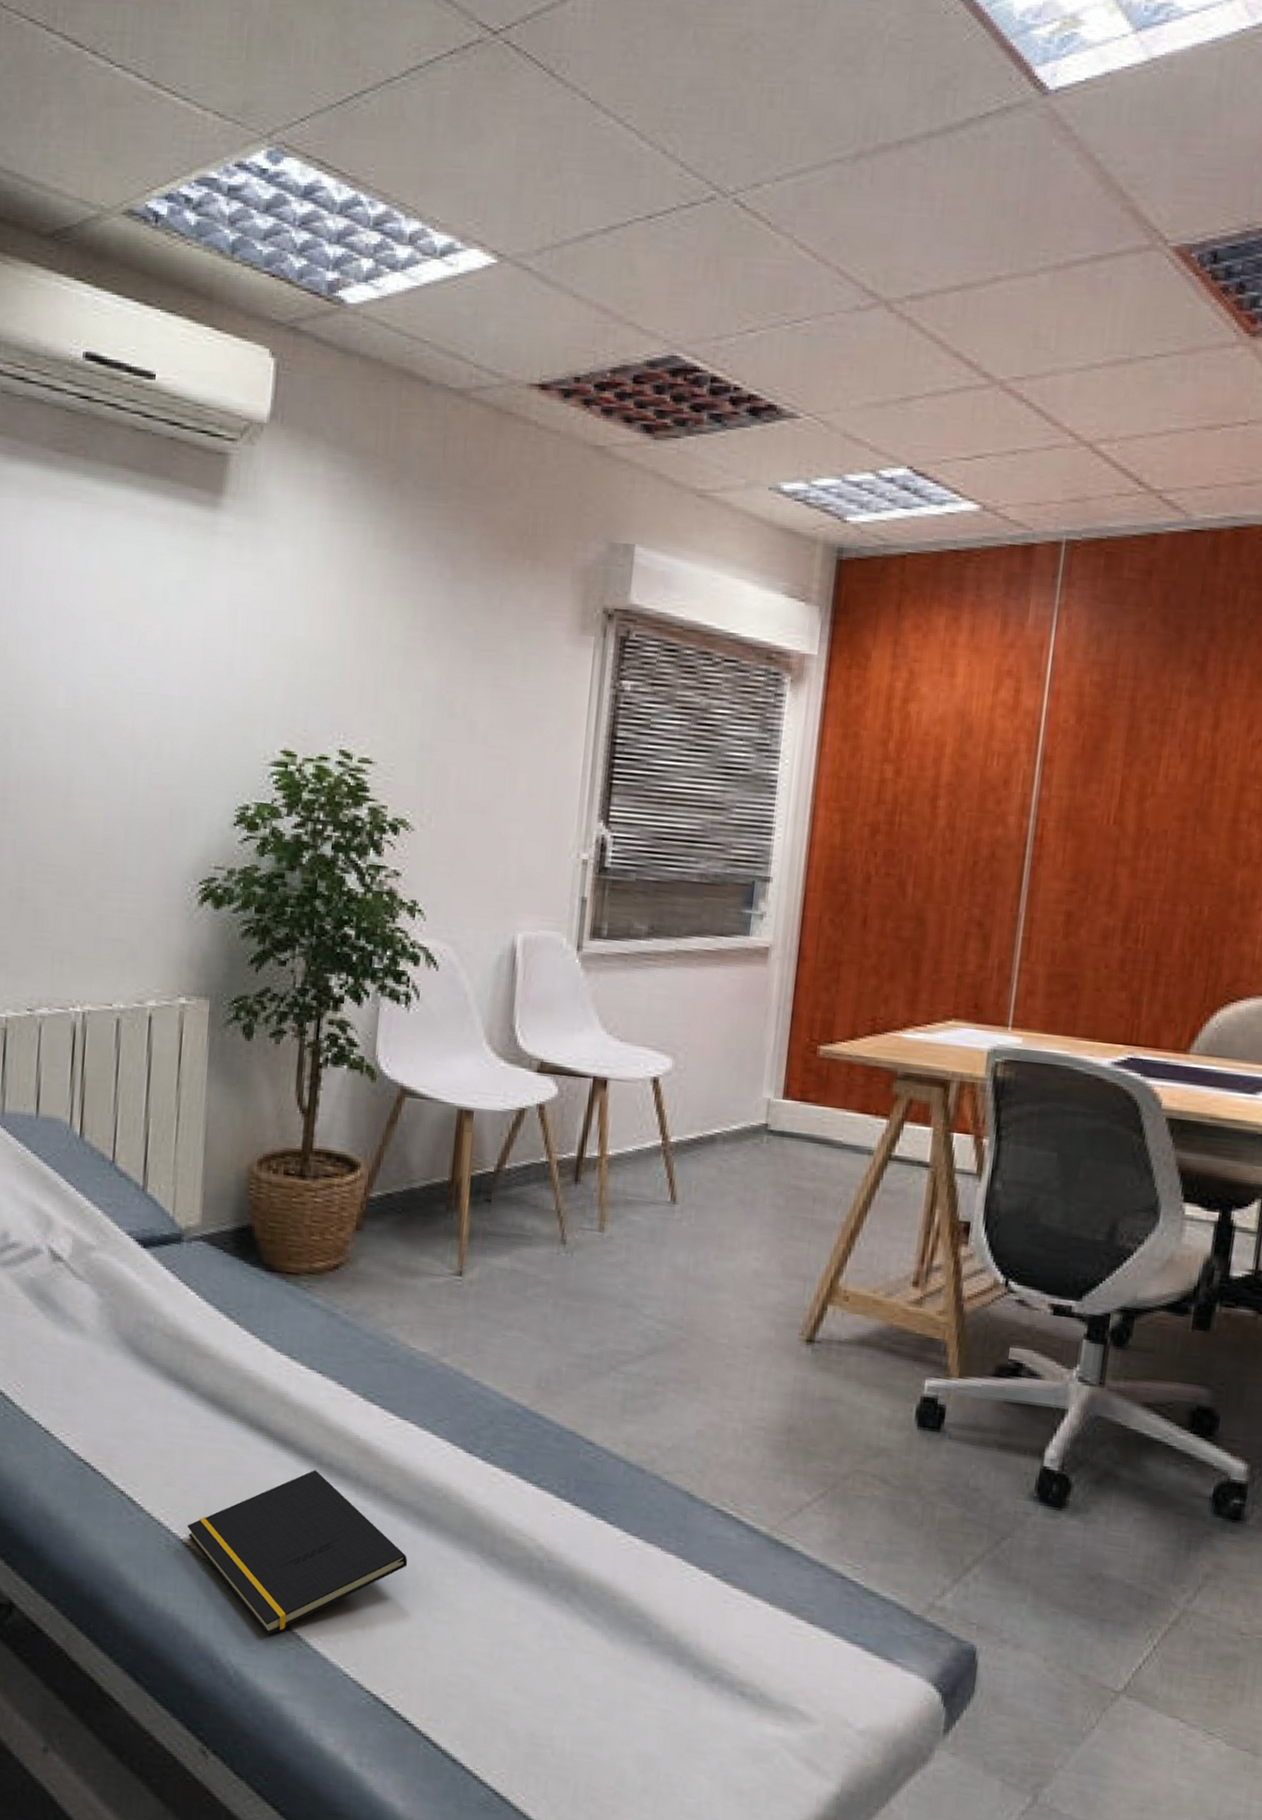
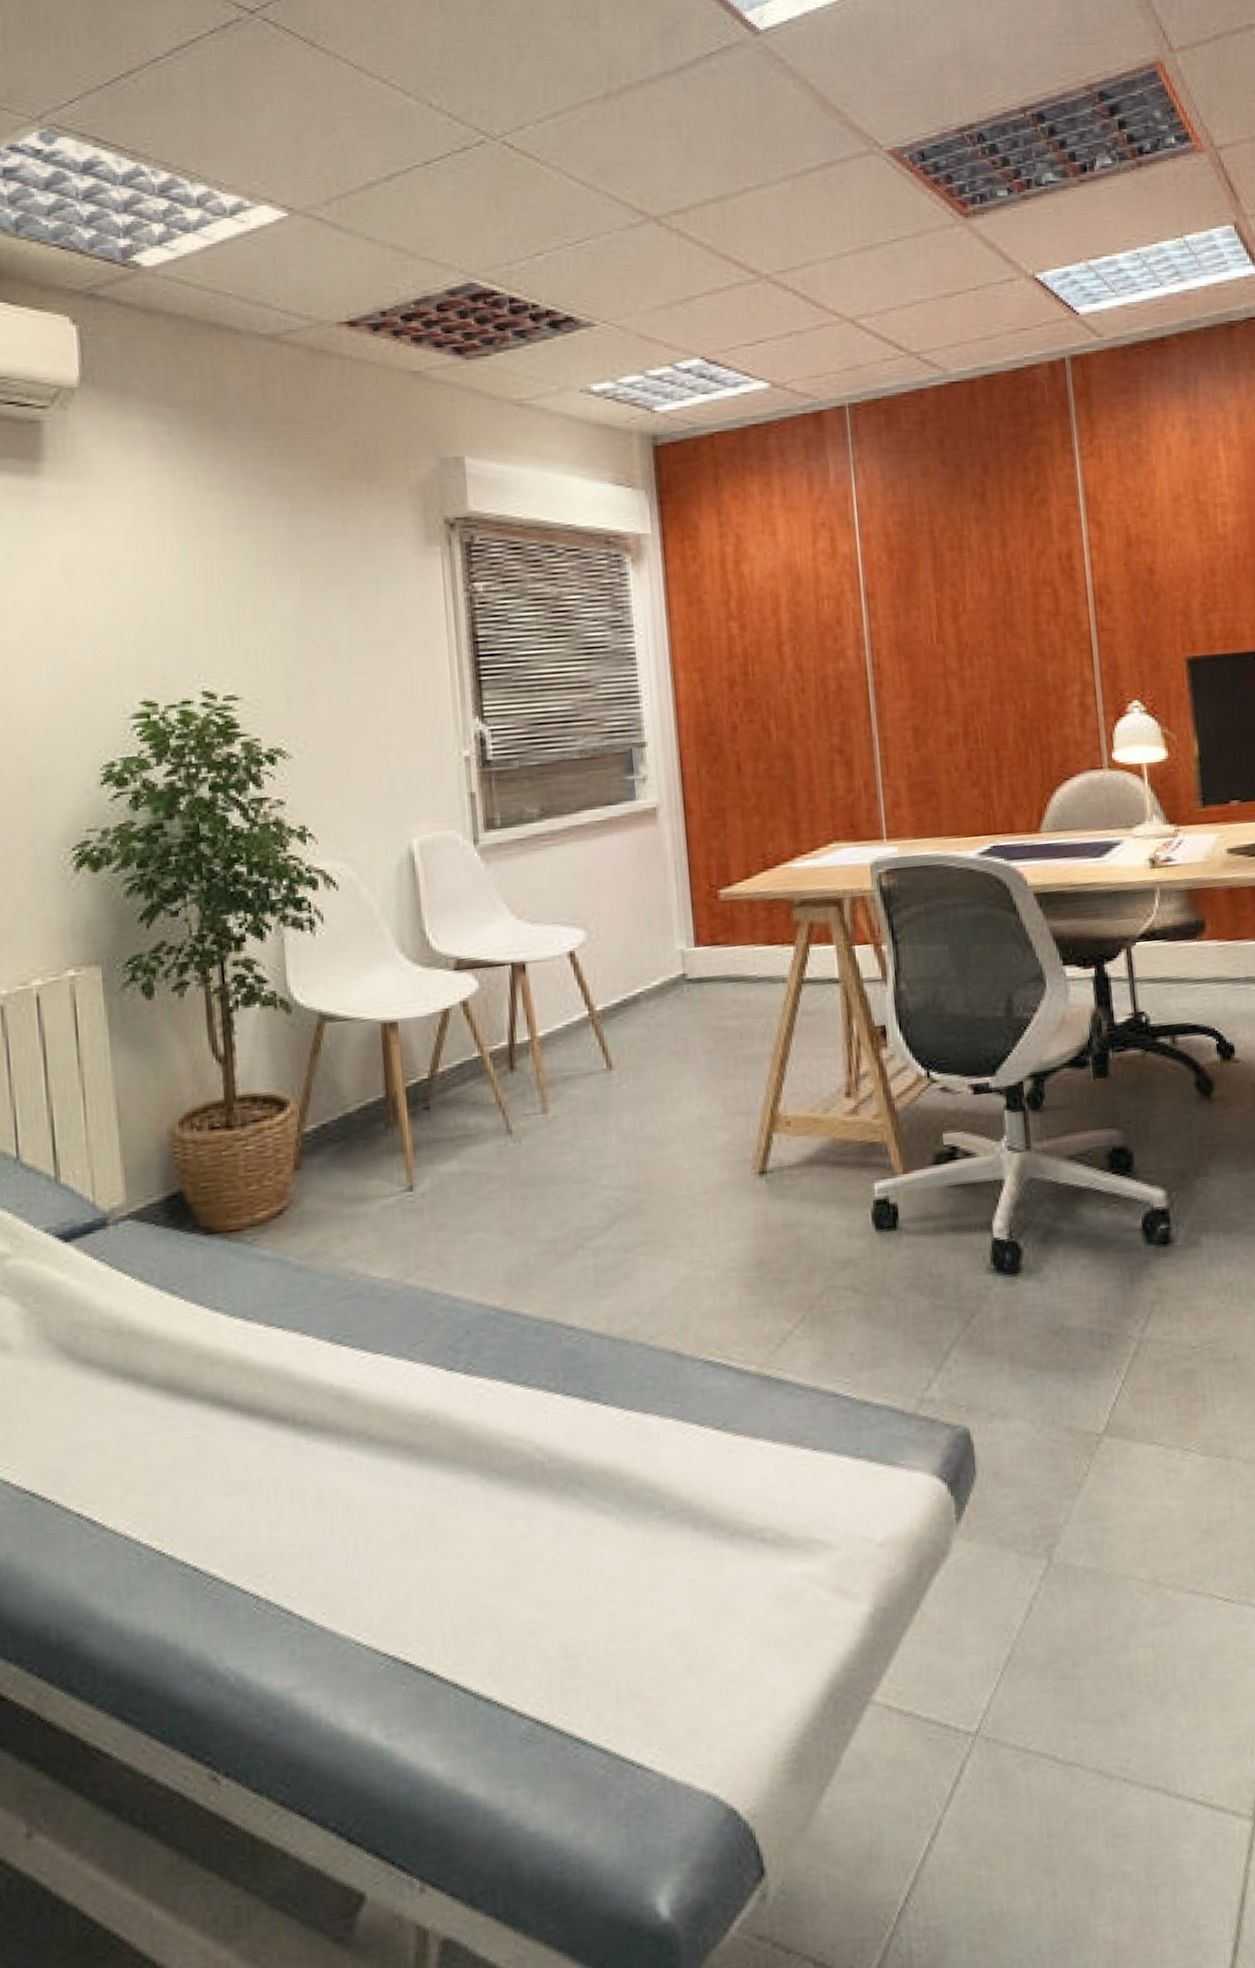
notepad: present [187,1470,408,1635] -> none [158,1432,405,1626]

